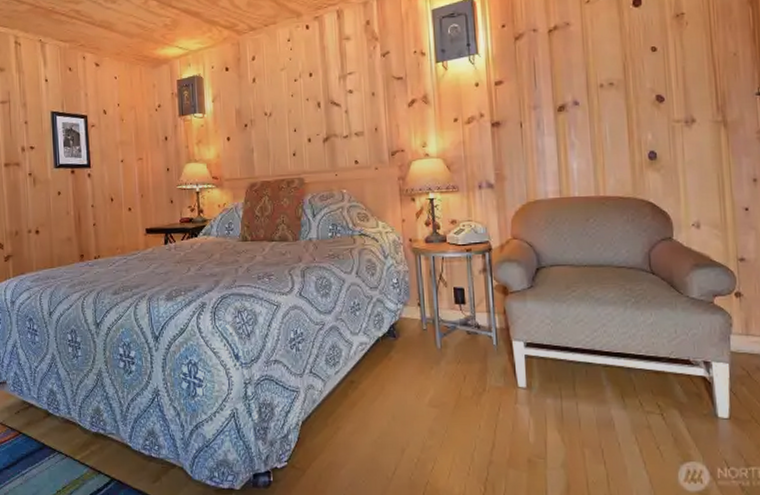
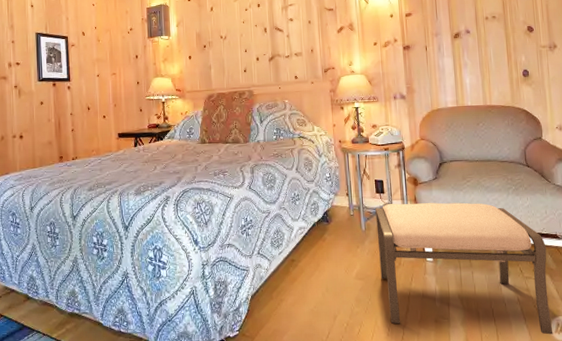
ottoman: none [454,316,682,484] -> present [375,202,553,335]

